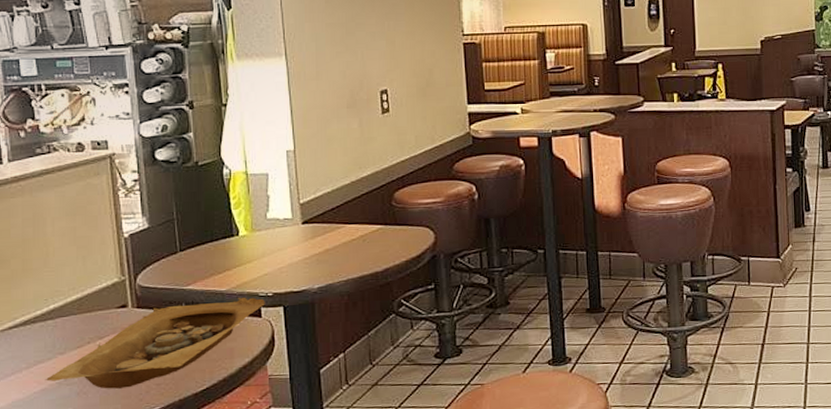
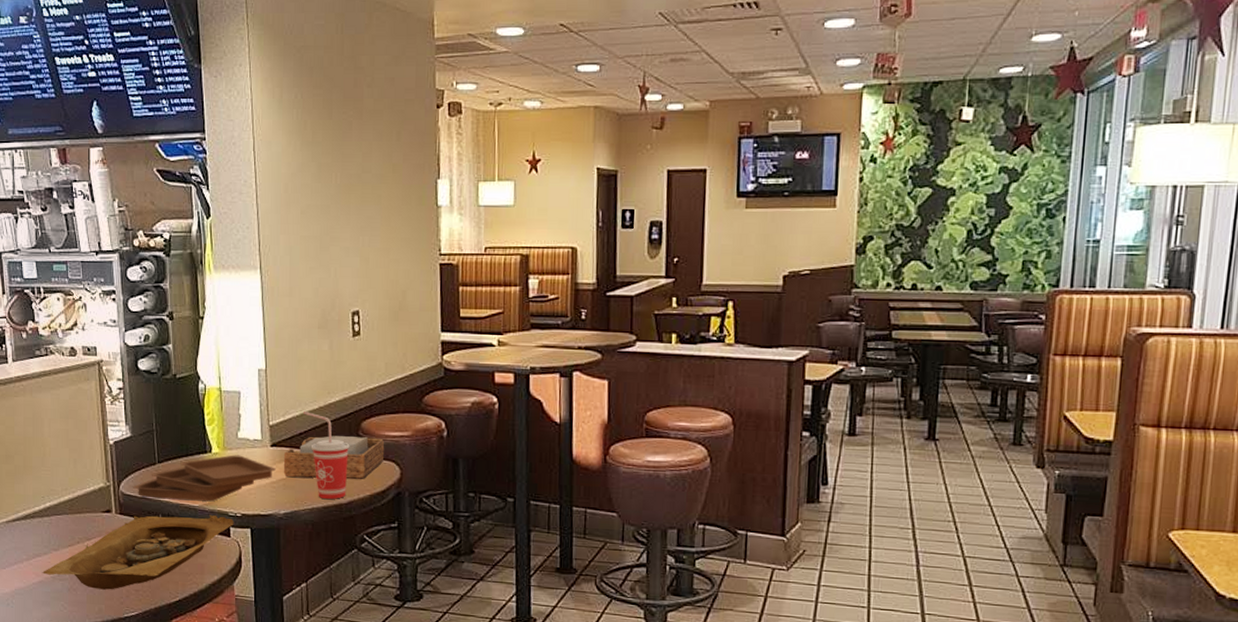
tray: none [152,235,308,287] -> present [133,454,276,502]
napkin holder: none [316,206,419,252] -> present [283,436,385,479]
beverage cup: none [334,187,384,269] -> present [302,411,350,499]

